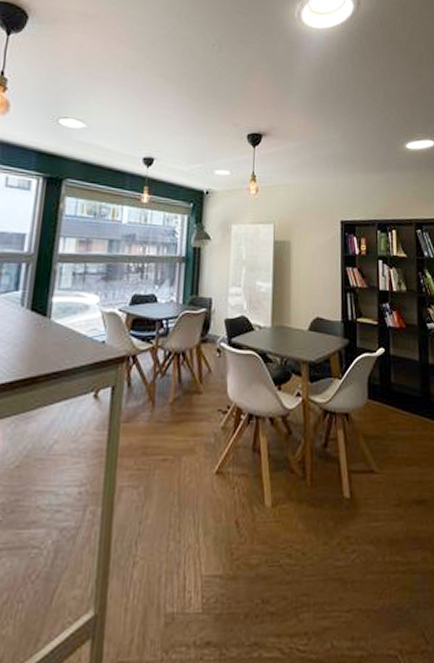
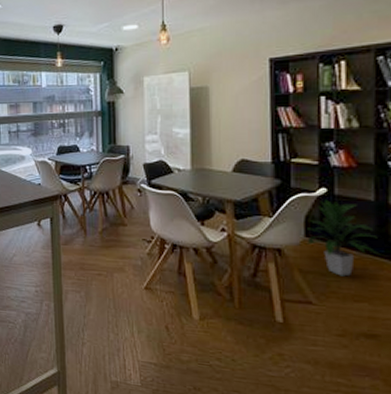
indoor plant: none [369,359,425,439] -> present [307,199,381,277]

